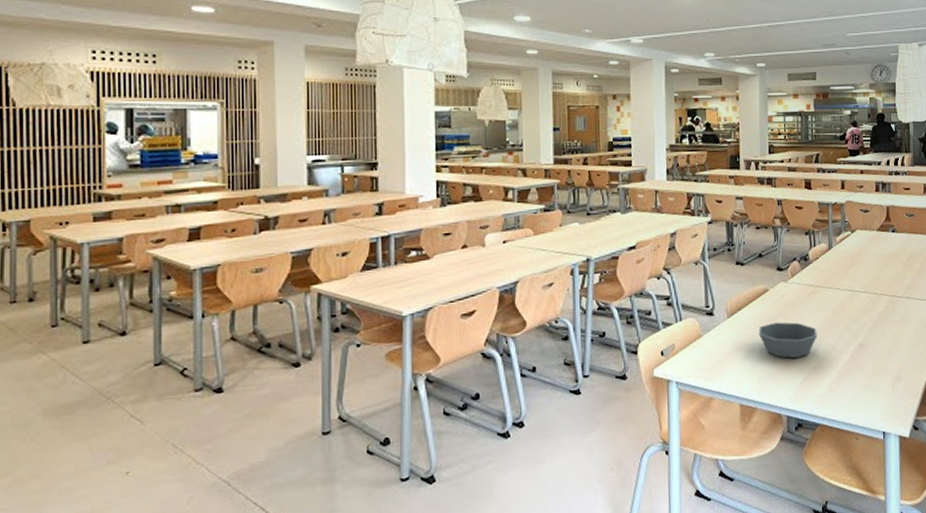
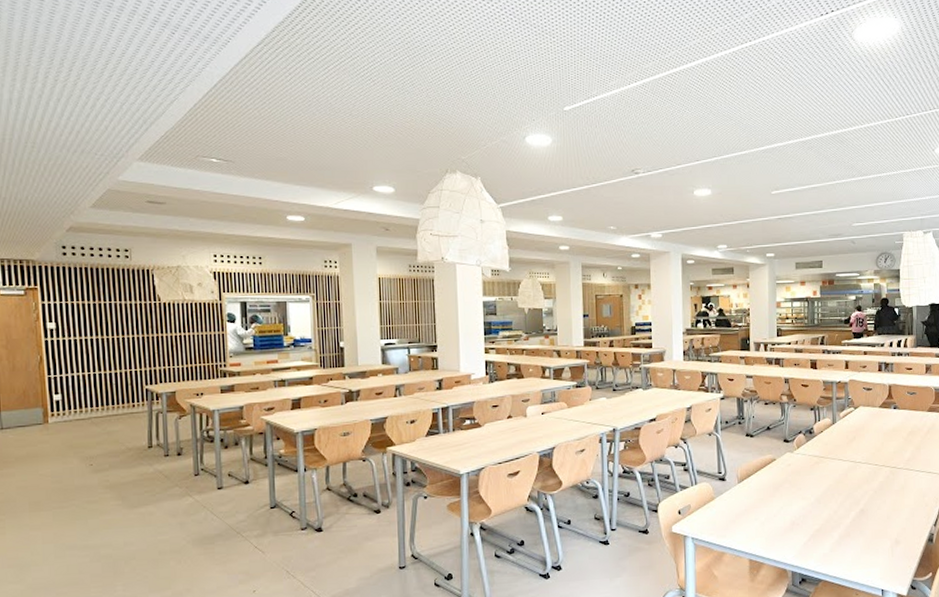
bowl: present [758,322,817,358] -> none [766,488,821,521]

